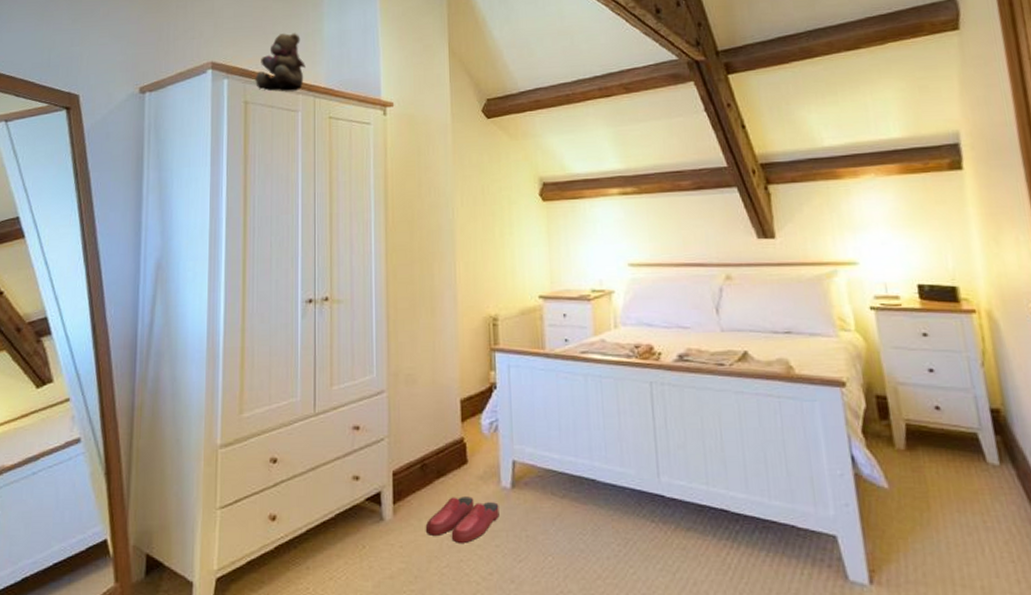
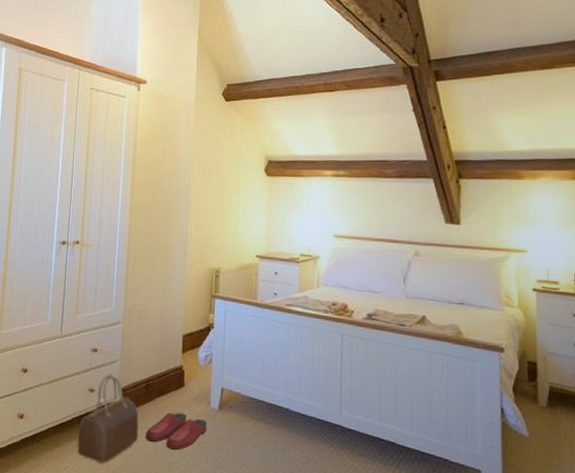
teddy bear: present [255,33,305,92] -> none [29,12,74,64]
handbag: none [343,456,418,567] -> present [77,374,140,463]

